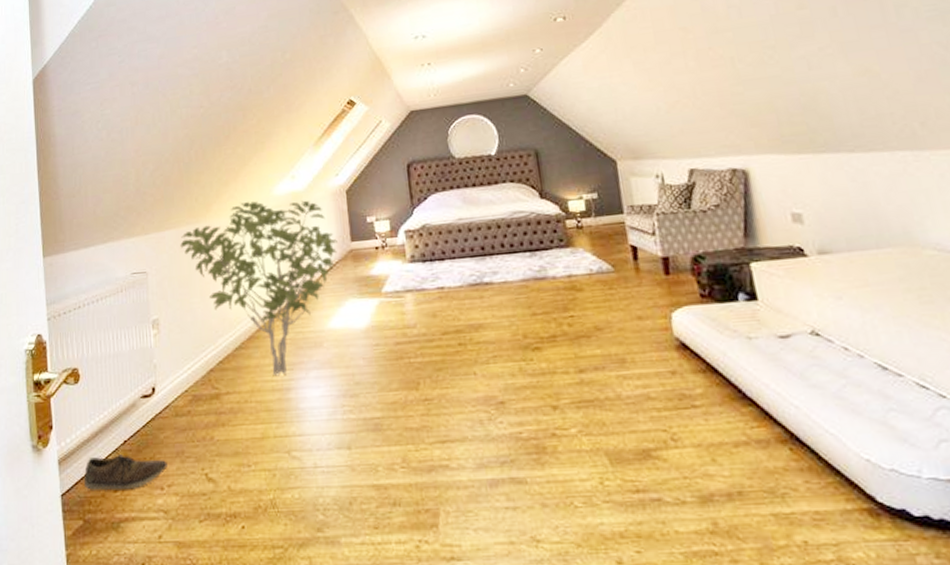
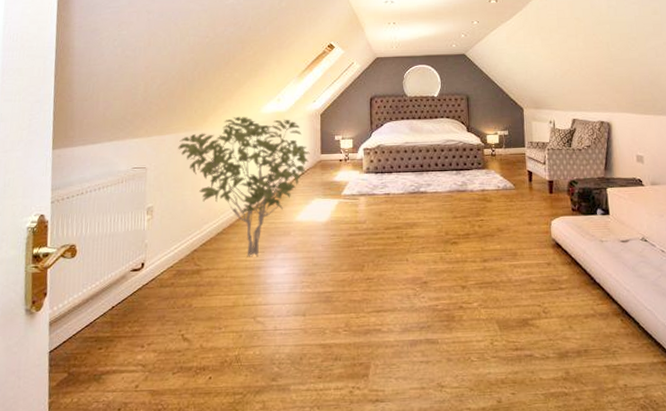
shoe: present [84,454,167,490] -> none [72,318,149,348]

